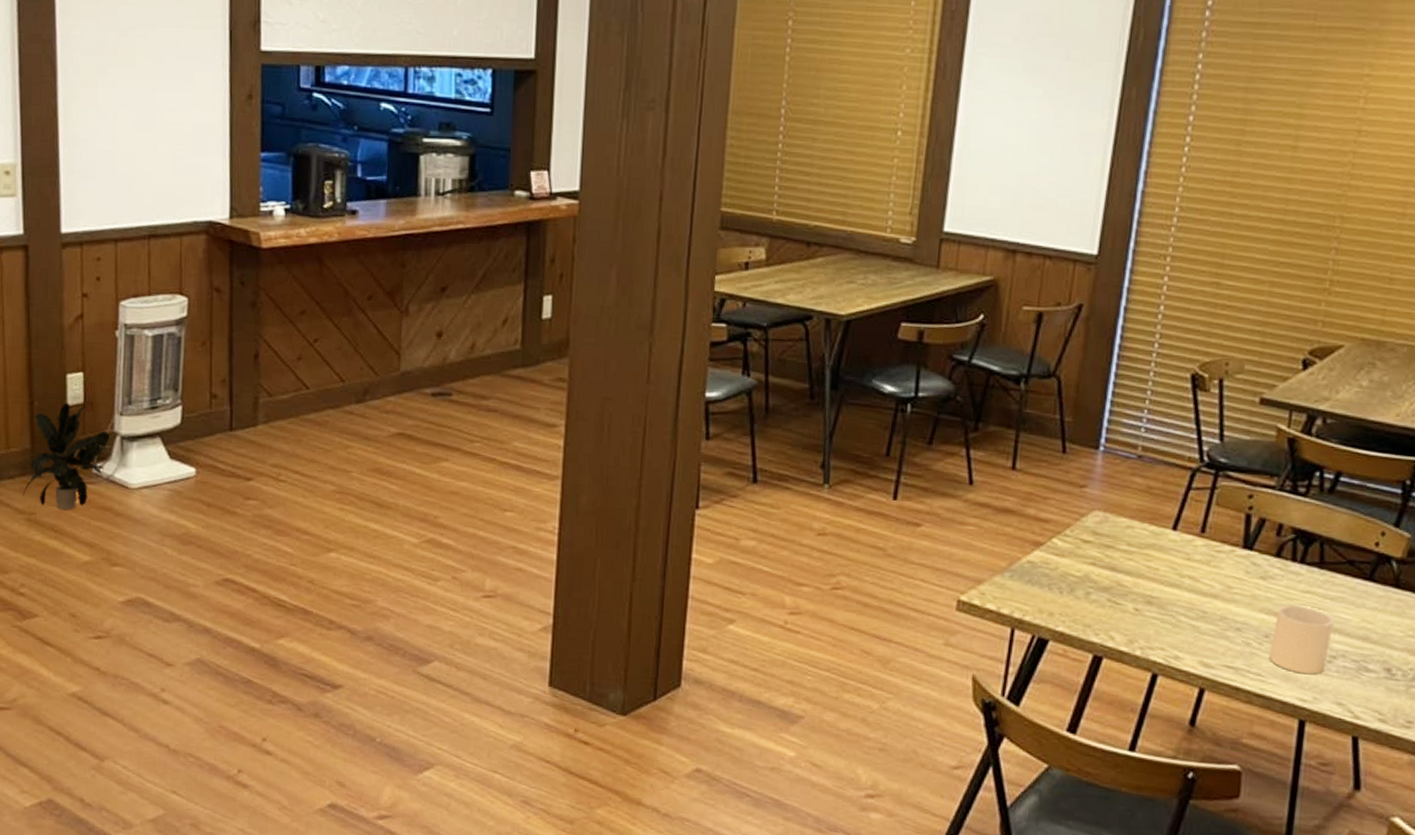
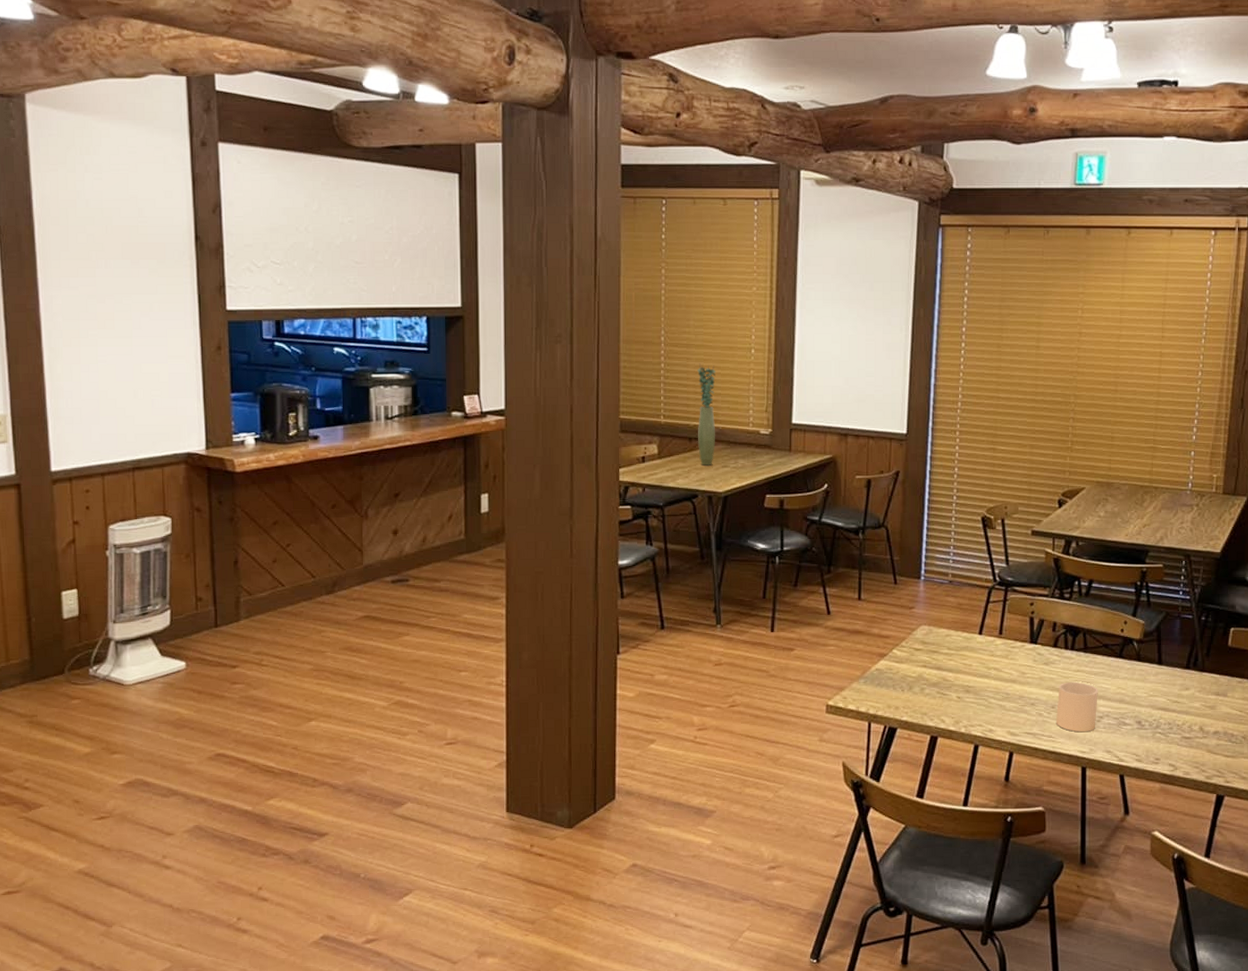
potted plant: present [22,402,110,509] -> none [23,616,105,709]
vase: none [817,145,848,280] -> present [697,363,716,466]

